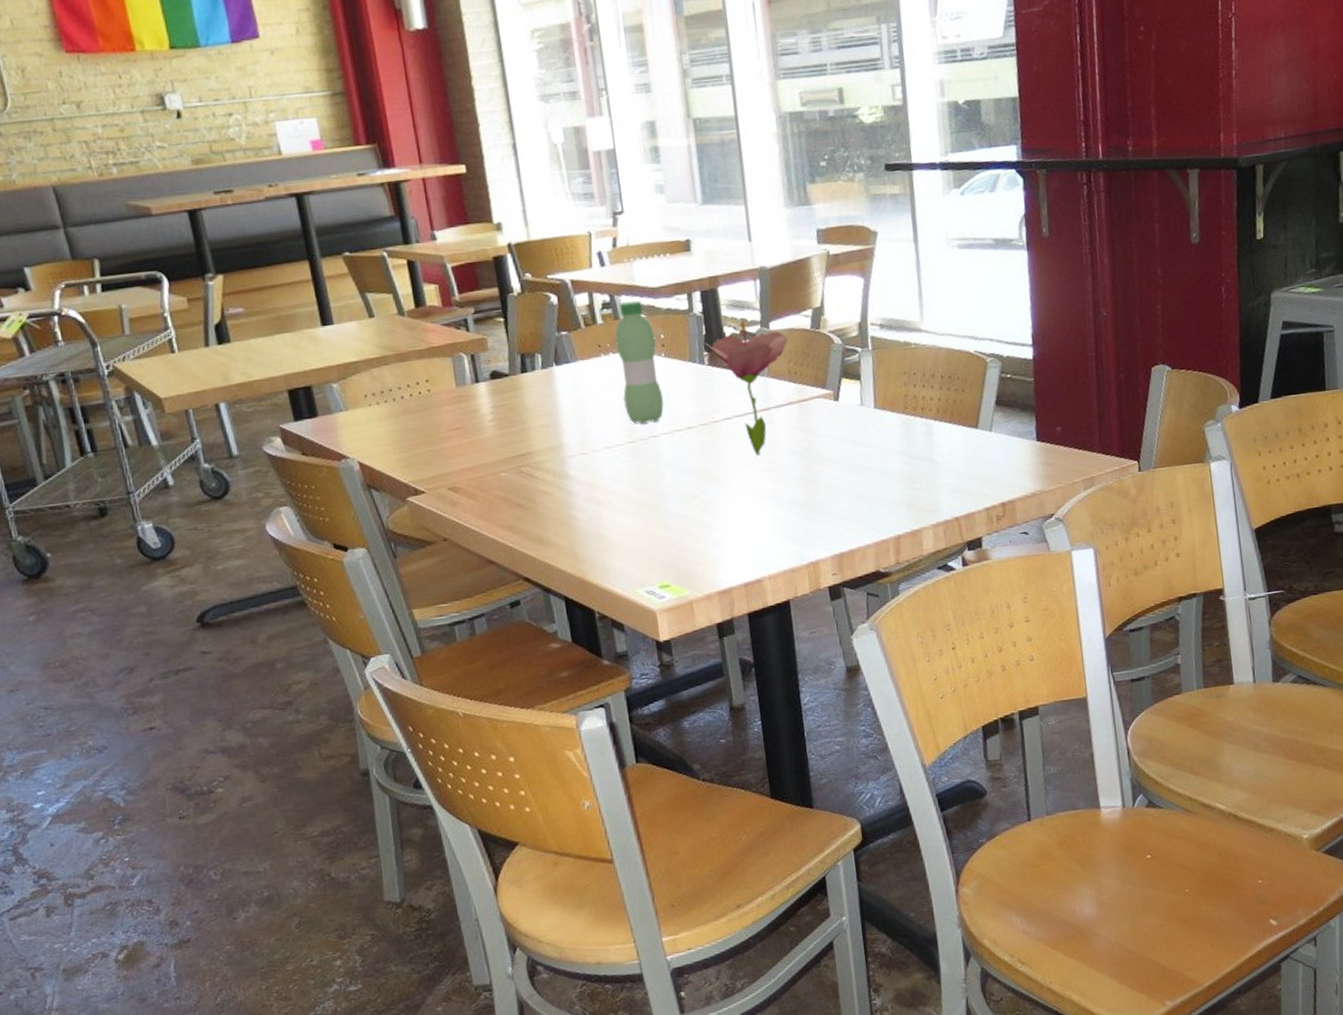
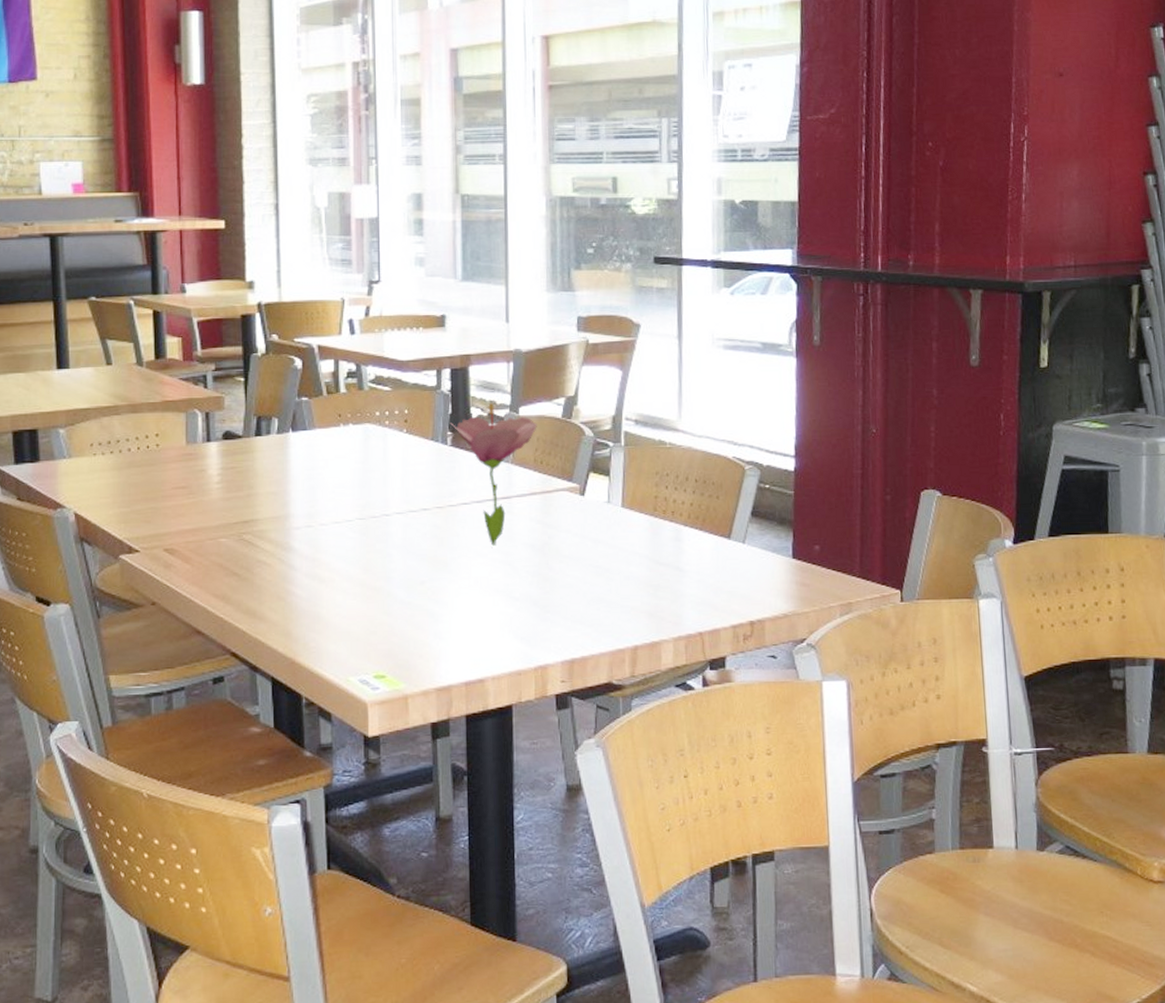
water bottle: present [615,301,664,424] -> none [357,372,401,501]

